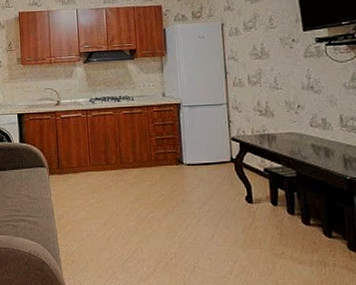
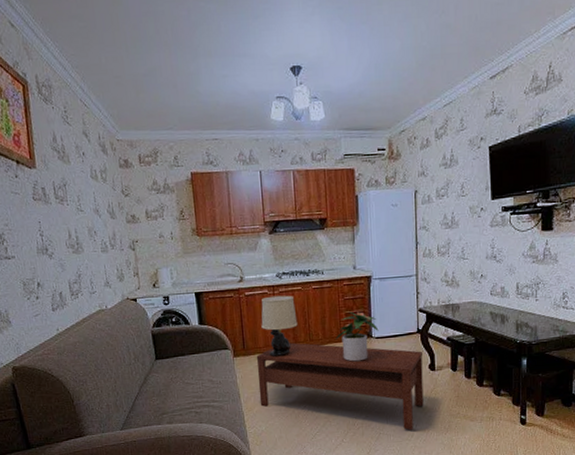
coffee table: none [69,164,242,267] -> present [256,342,424,431]
table lamp: none [75,119,109,177] -> present [261,295,298,356]
potted plant: none [146,137,190,187] -> present [335,311,379,362]

